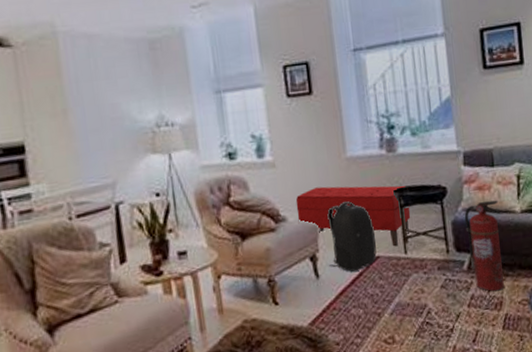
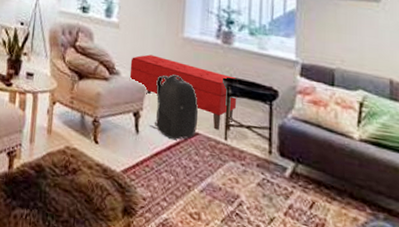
fire extinguisher: present [464,200,504,292] -> none [293,115,336,212]

